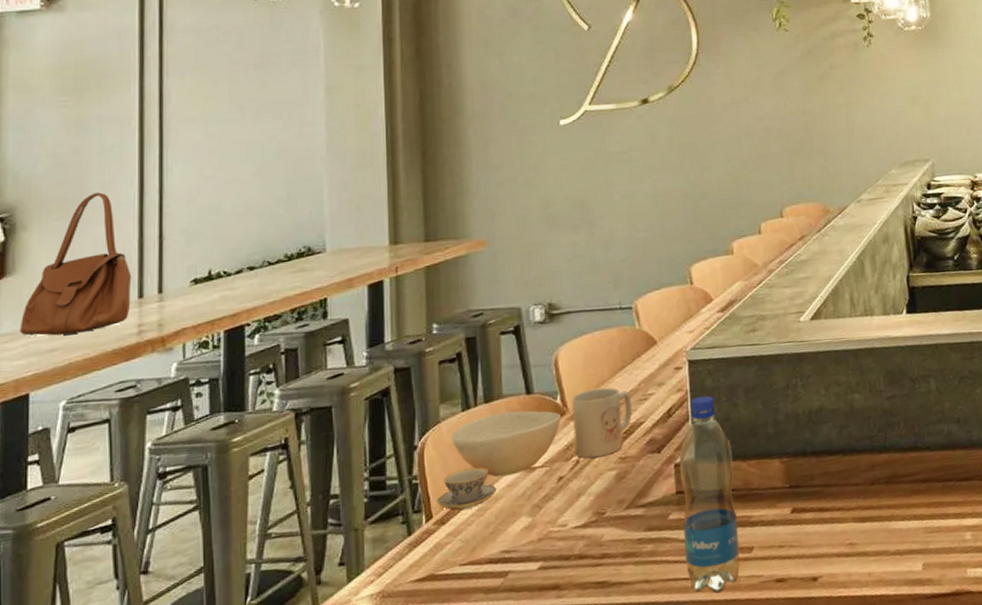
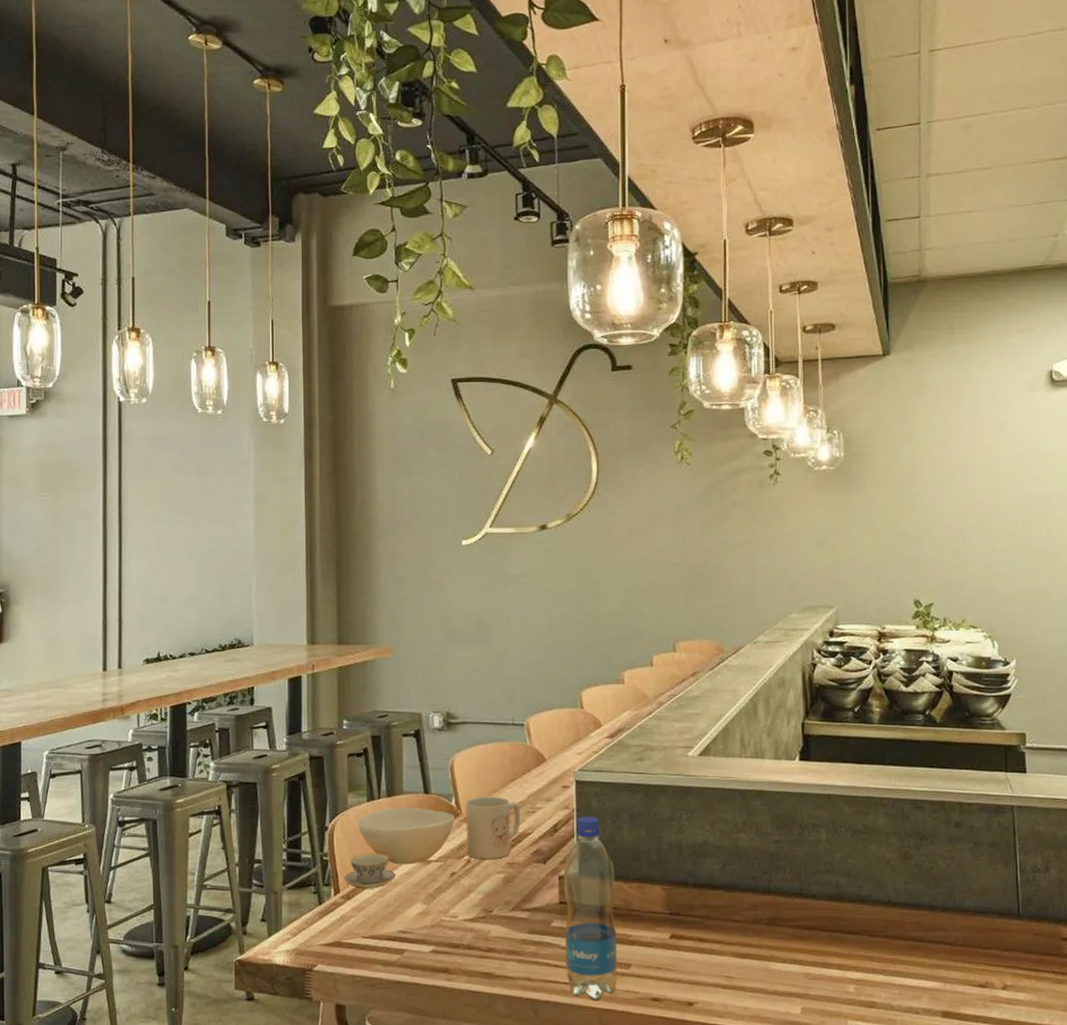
handbag: present [20,192,132,336] -> none [14,577,98,696]

